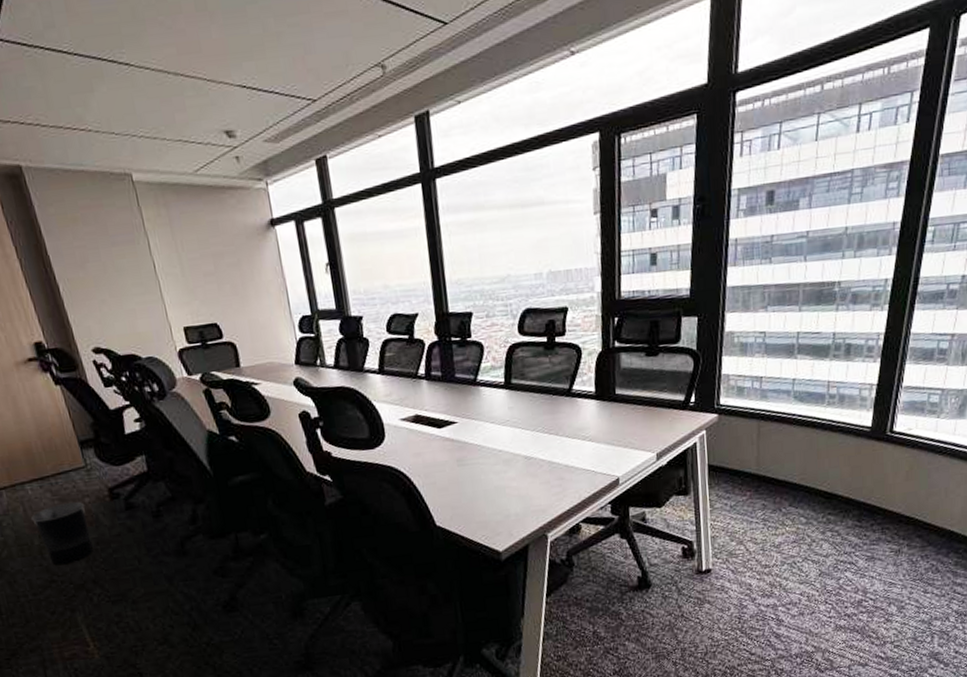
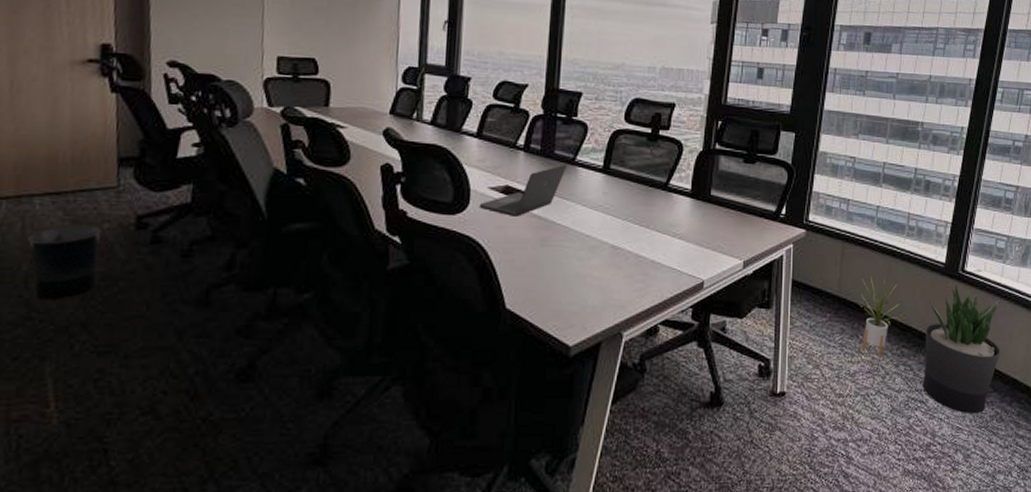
laptop: none [394,386,471,443] -> present [479,164,568,217]
house plant: none [780,450,824,528] -> present [859,276,900,358]
planter: none [851,447,935,569] -> present [922,285,1000,413]

